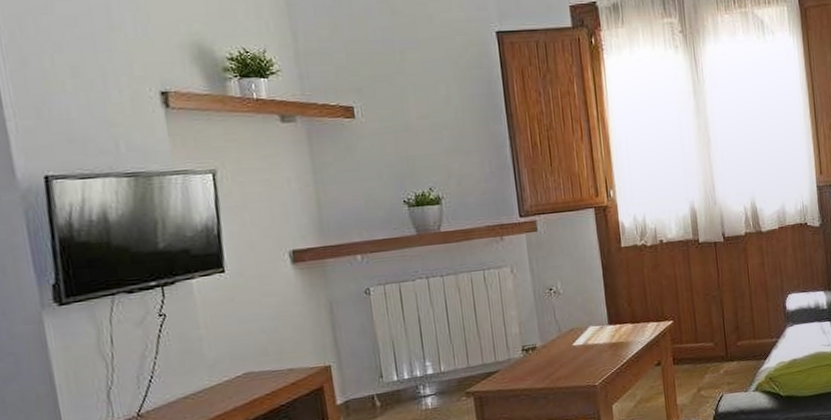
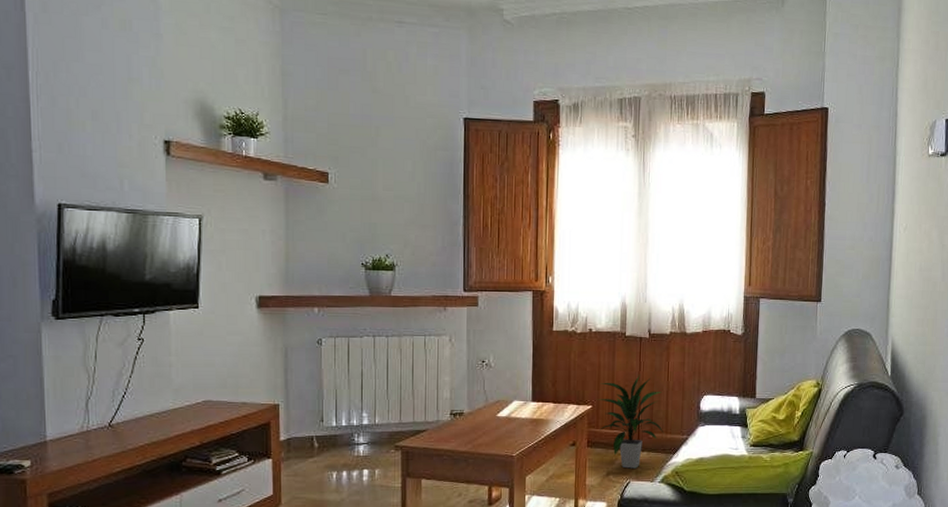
indoor plant: none [678,282,752,382] -> present [598,375,664,469]

